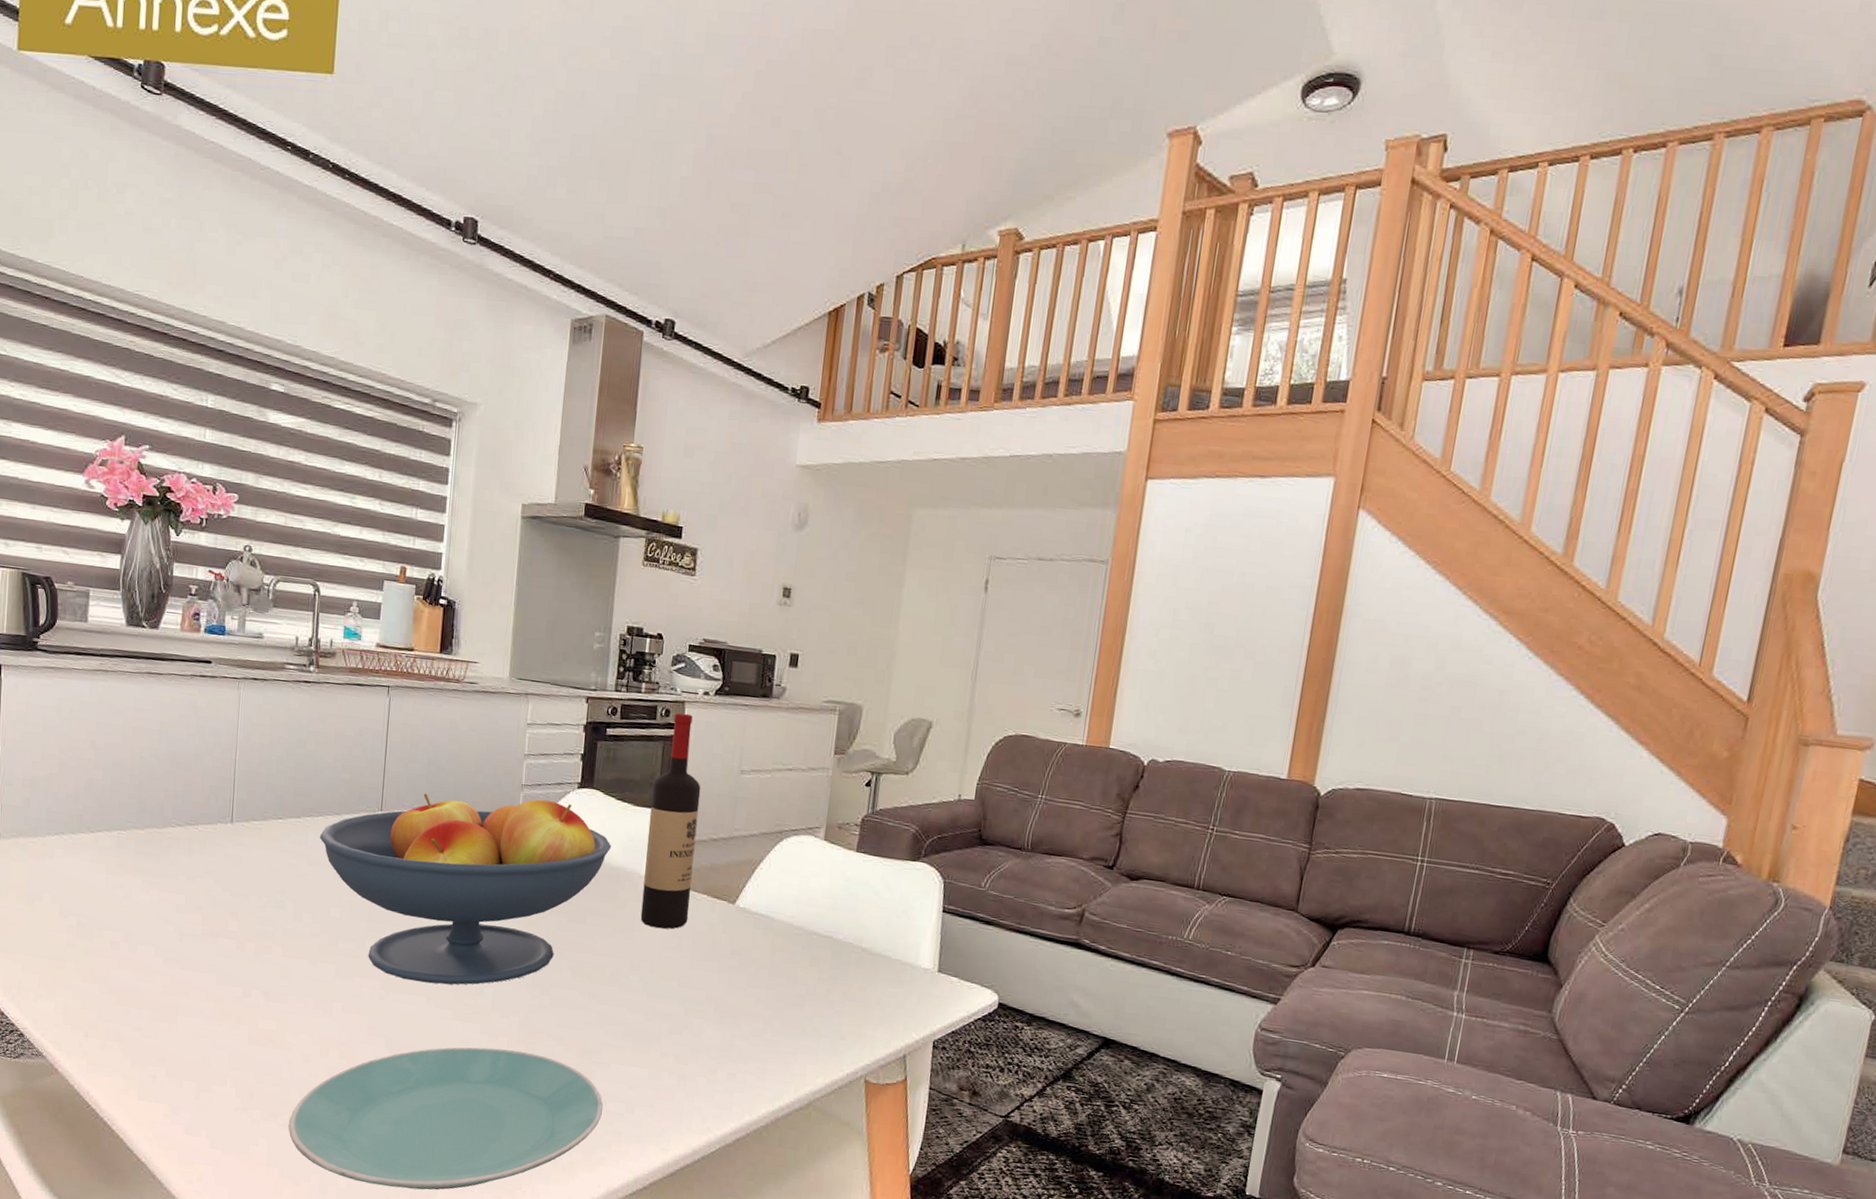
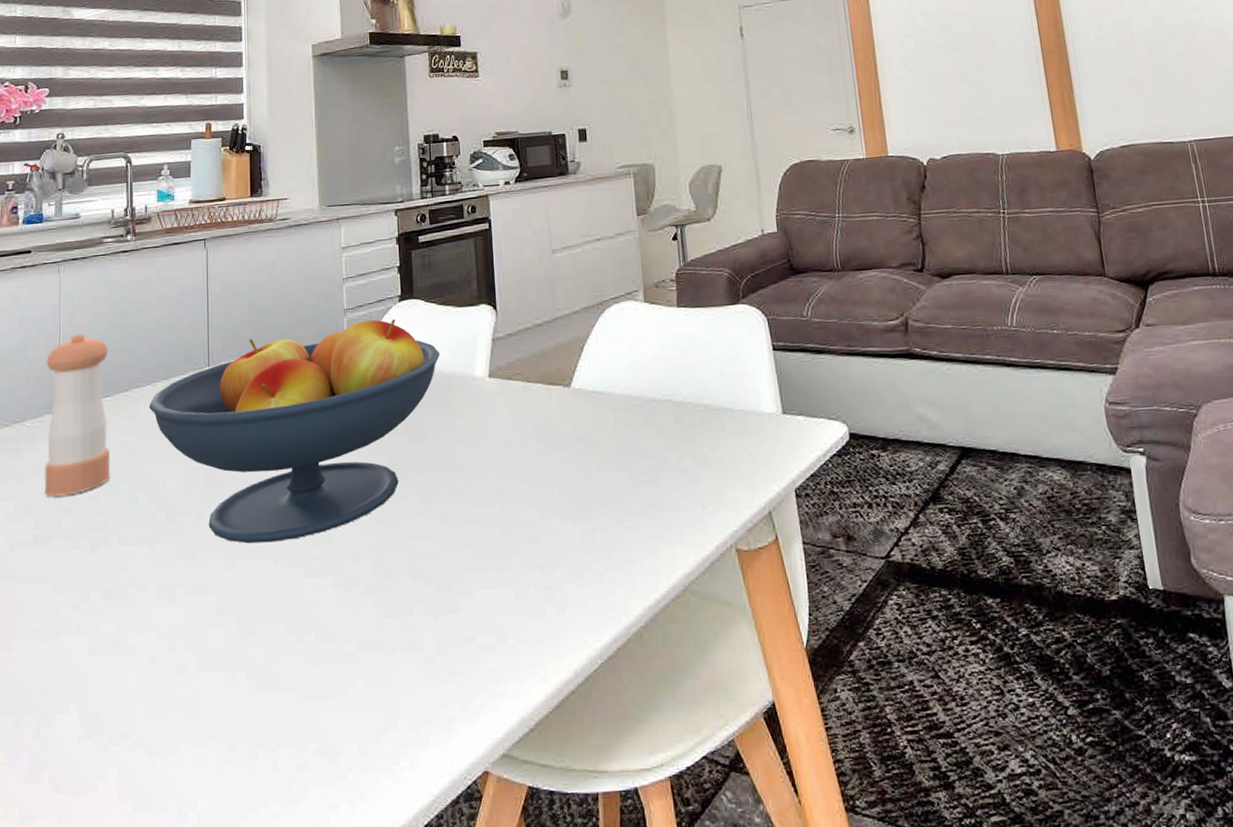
pepper shaker: none [214,752,284,902] -> present [44,332,110,498]
plate: present [288,1047,603,1190] -> none [139,597,473,797]
wine bottle: present [640,713,701,929] -> none [471,206,527,430]

